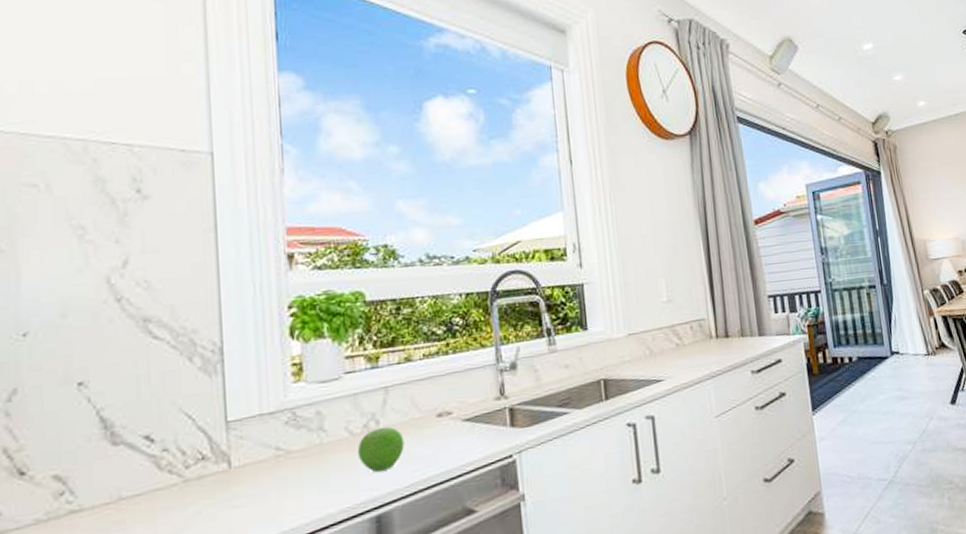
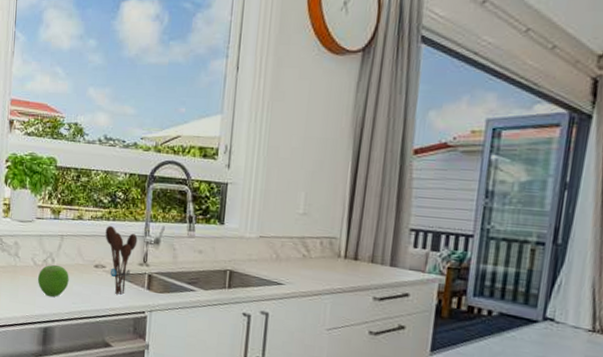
utensil holder: none [445,359,489,443] -> present [105,225,138,295]

